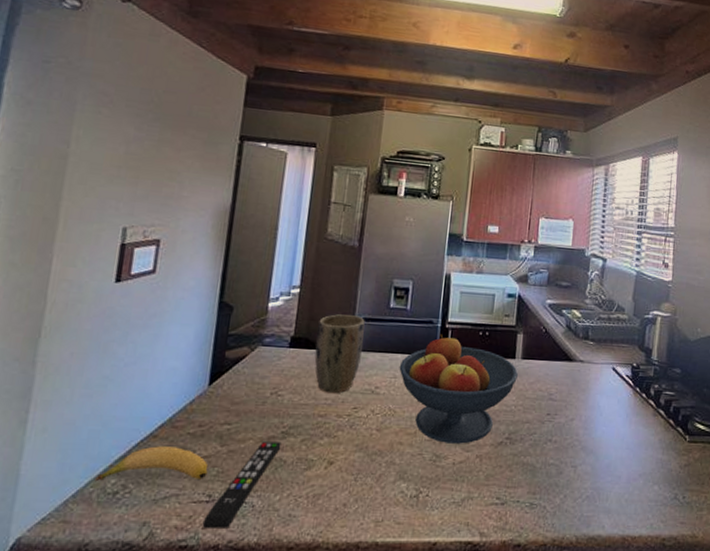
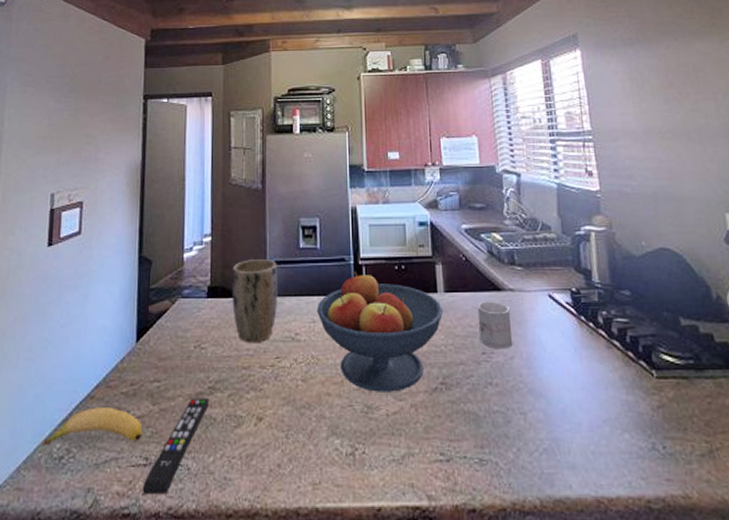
mug: none [547,369,577,412] -> present [477,301,513,349]

